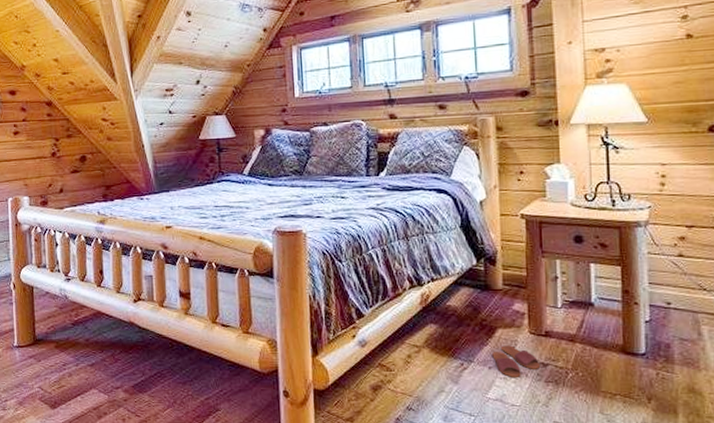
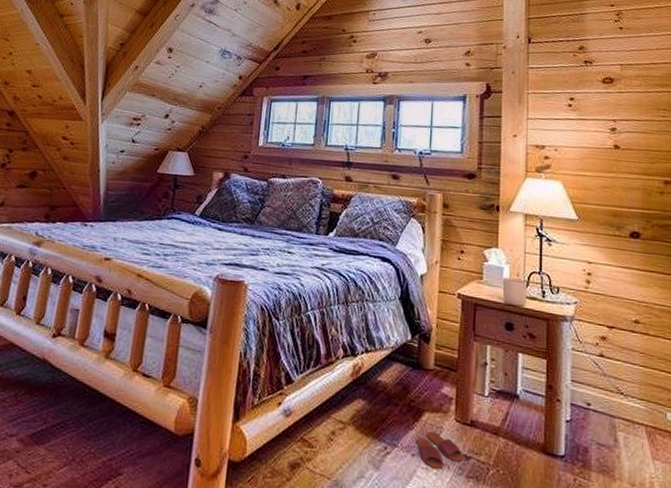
mug: none [567,191,596,218] -> present [502,277,528,307]

